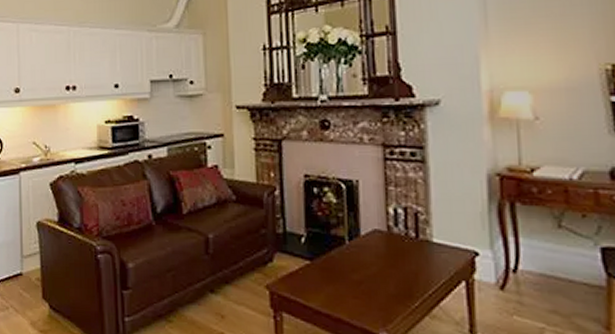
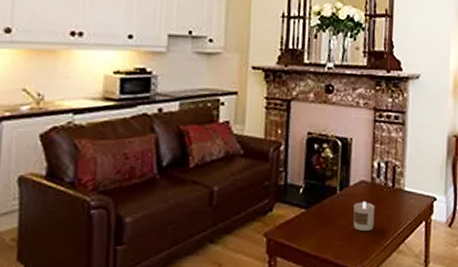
candle: none [368,253,397,289] -> present [353,201,375,231]

